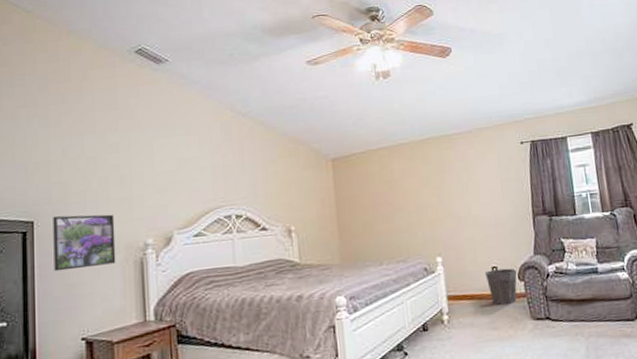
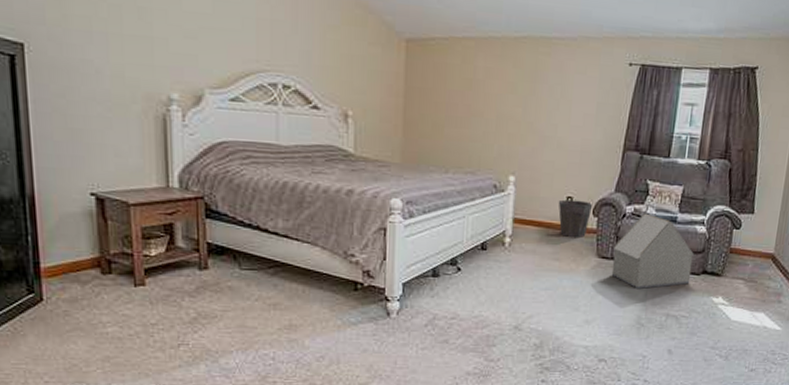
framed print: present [53,214,116,272] -> none [49,41,132,115]
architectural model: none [545,269,627,346] -> present [611,213,695,290]

